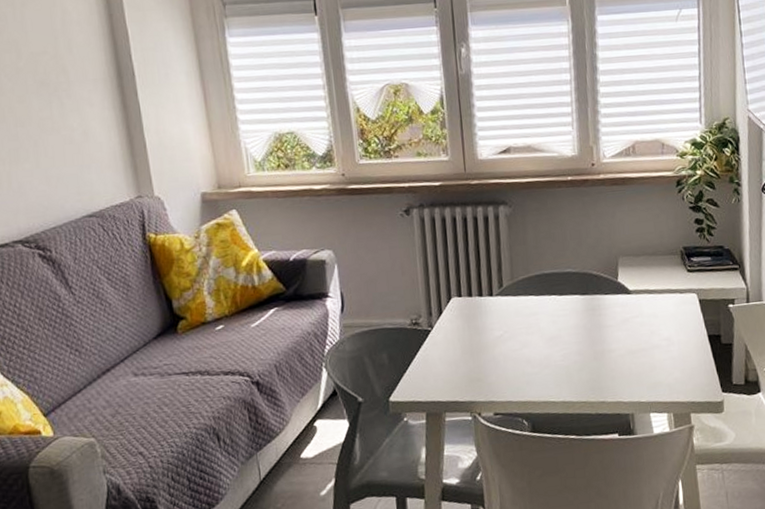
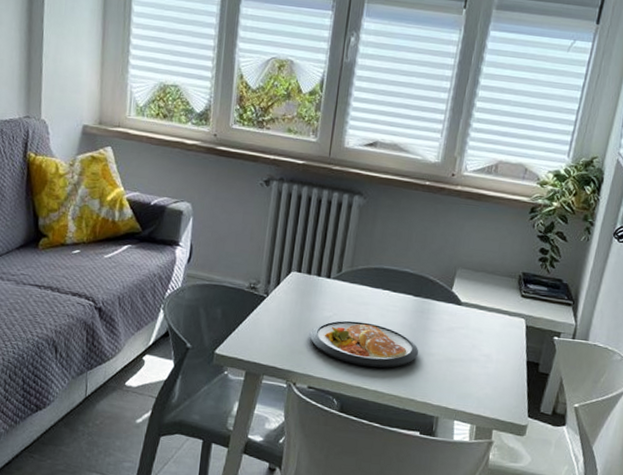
dish: none [485,333,600,379] -> present [310,320,419,368]

